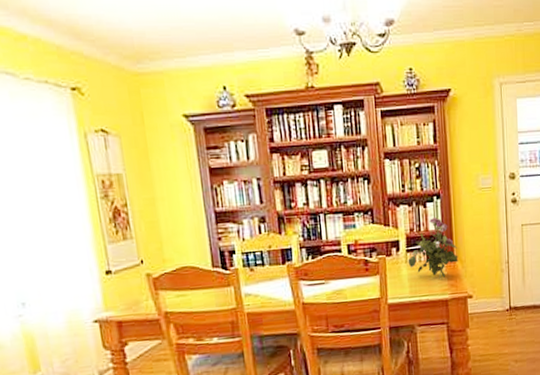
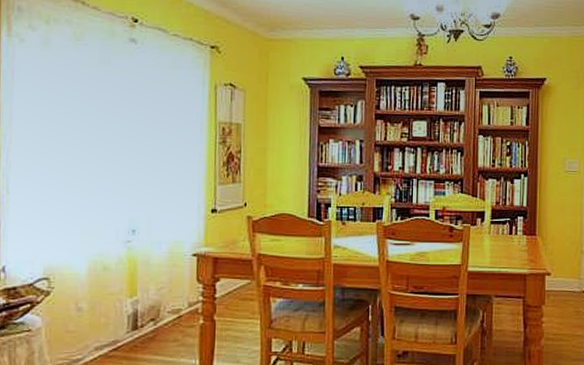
flower bouquet: present [408,216,459,279] -> none [491,193,540,254]

